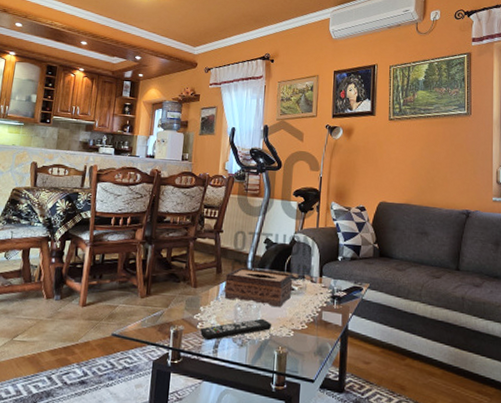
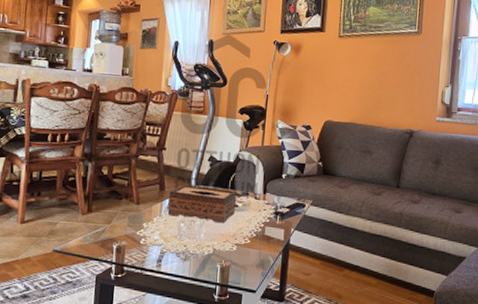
remote control: present [200,318,272,341] -> none [143,234,216,256]

